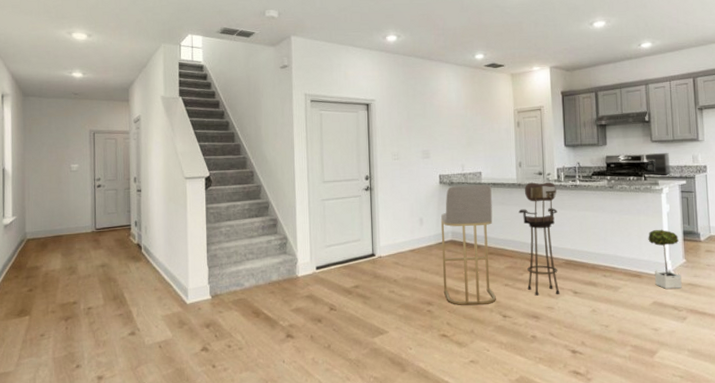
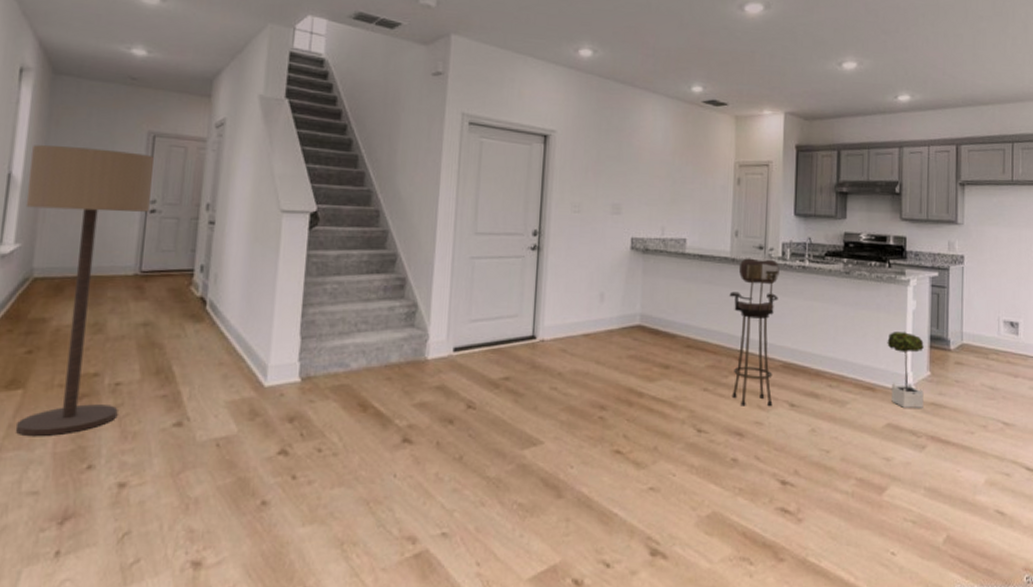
floor lamp: none [16,145,97,348] -> present [15,145,155,437]
bar stool: present [440,184,496,305] -> none [623,253,697,413]
coffee maker: present [644,152,670,176] -> none [890,233,921,263]

